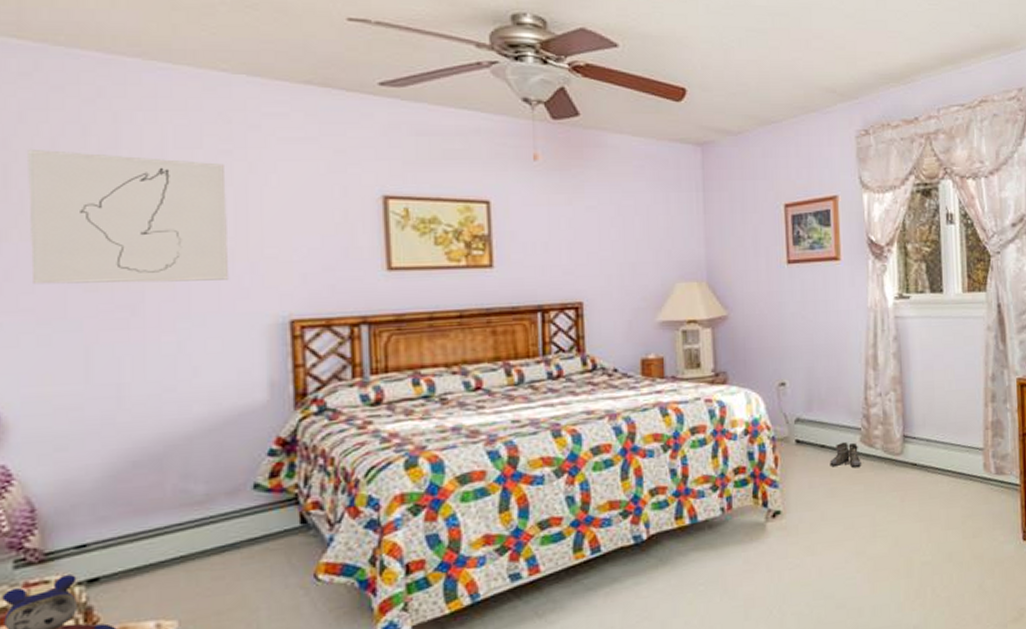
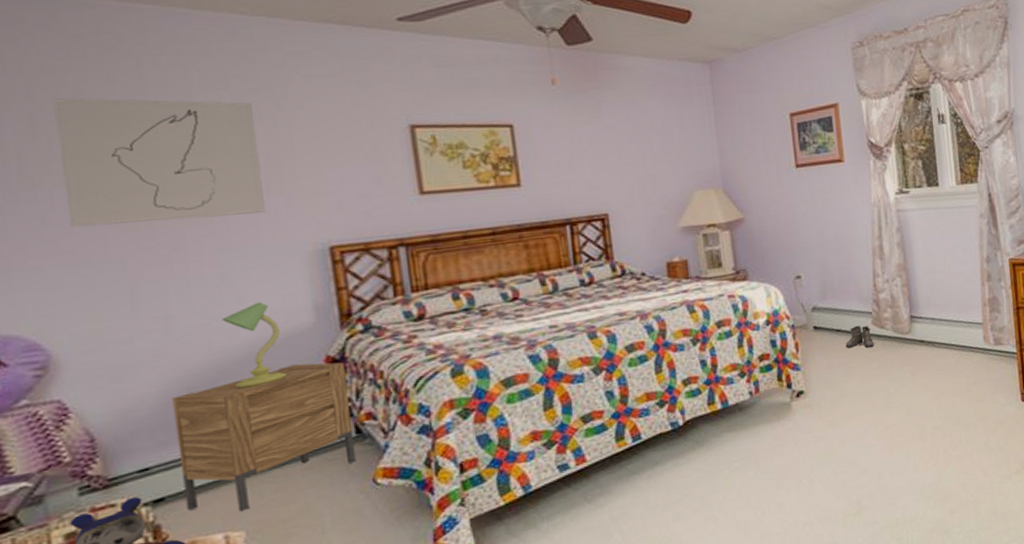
nightstand: none [117,443,299,599] -> present [172,362,357,512]
table lamp: none [173,374,235,466] -> present [221,301,287,389]

